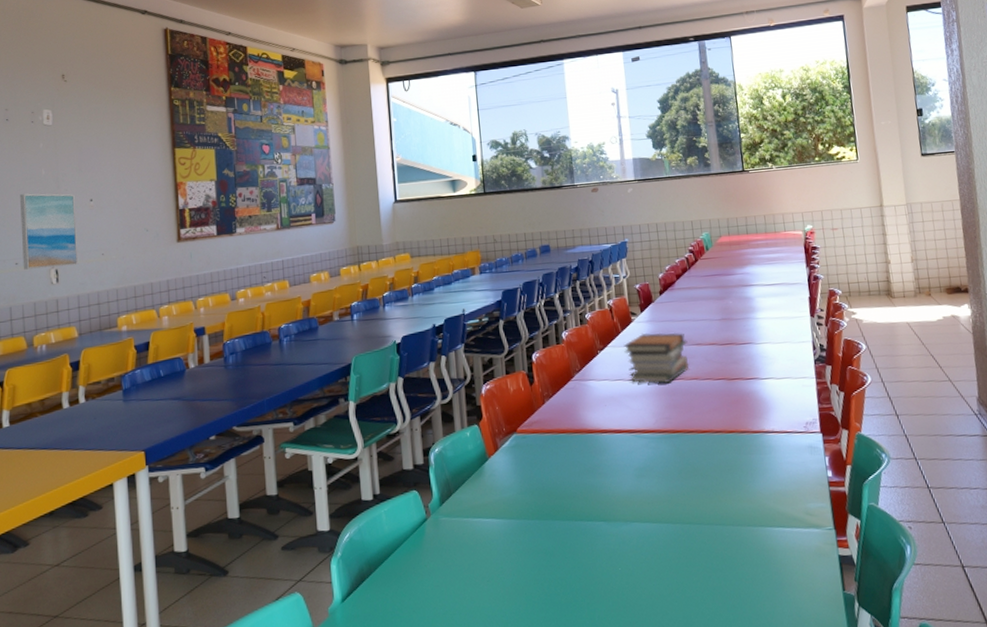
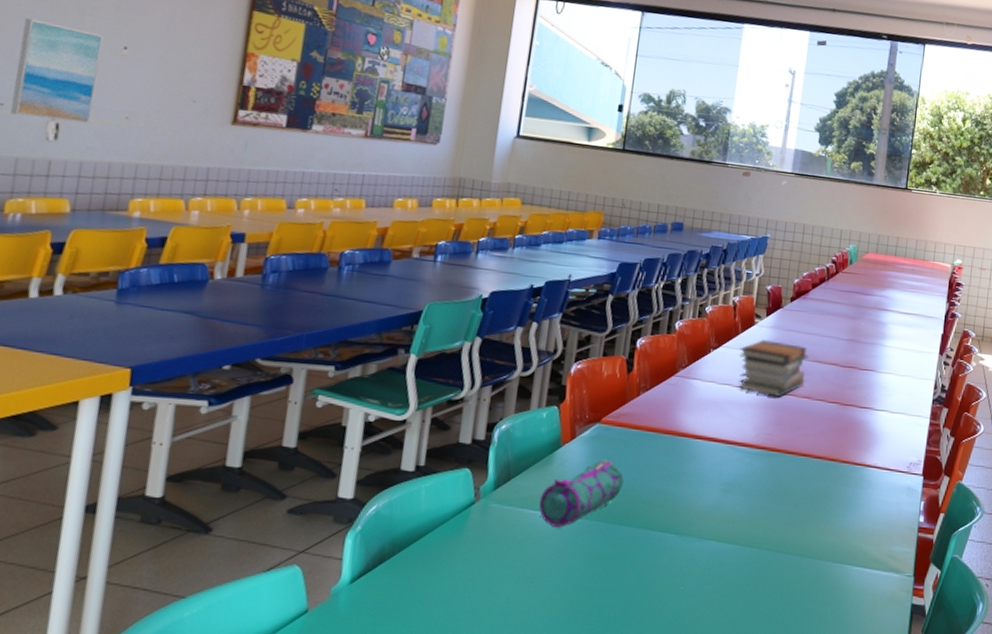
pencil case: none [479,464,548,531] -> present [538,459,624,529]

